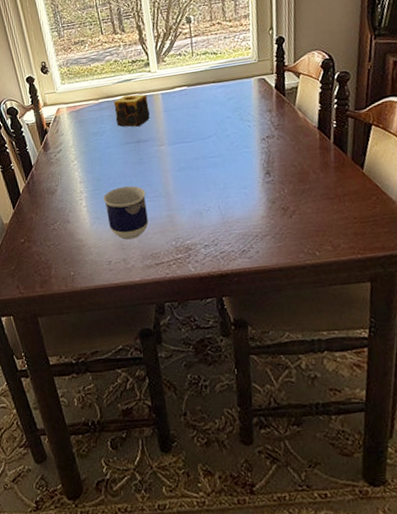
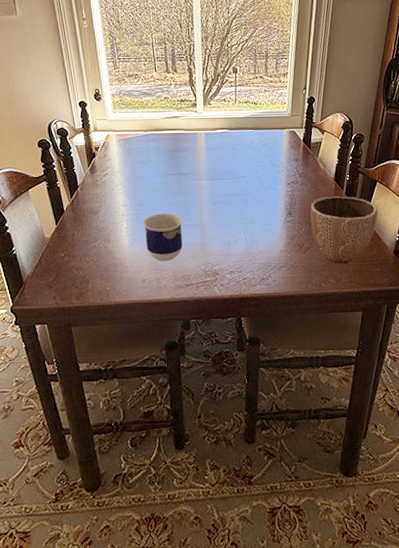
candle: present [113,94,150,127] -> none [160,130,193,160]
decorative bowl: none [292,146,378,227] -> present [310,196,378,264]

